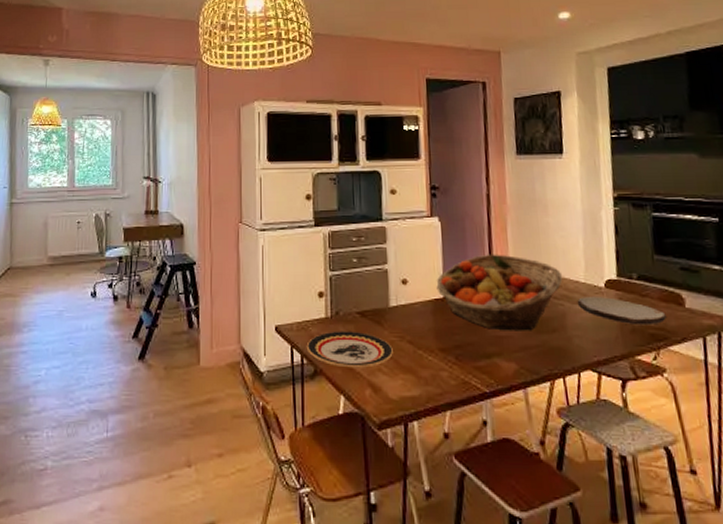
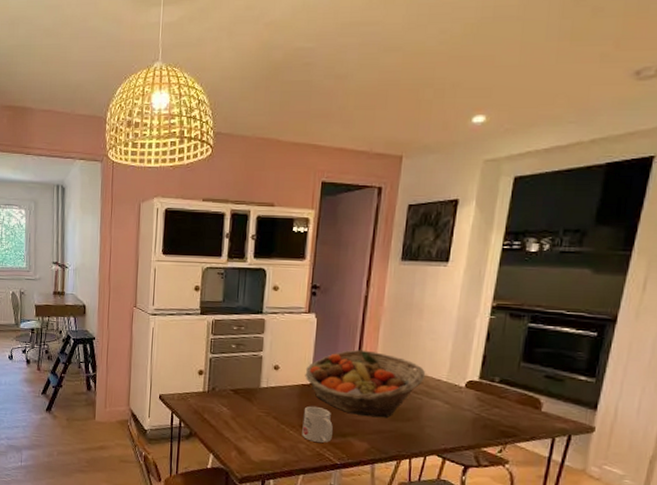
plate: present [306,331,393,368] -> none [184,403,259,435]
mug: none [441,324,476,369] -> present [302,406,333,443]
plate: present [577,297,666,326] -> none [435,394,520,424]

